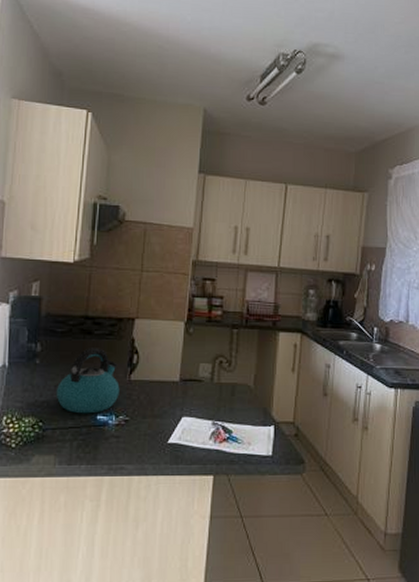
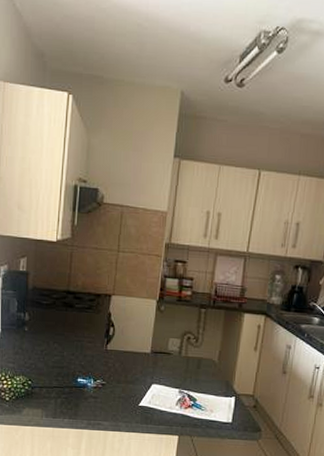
kettle: present [56,348,120,414] -> none [42,319,98,377]

